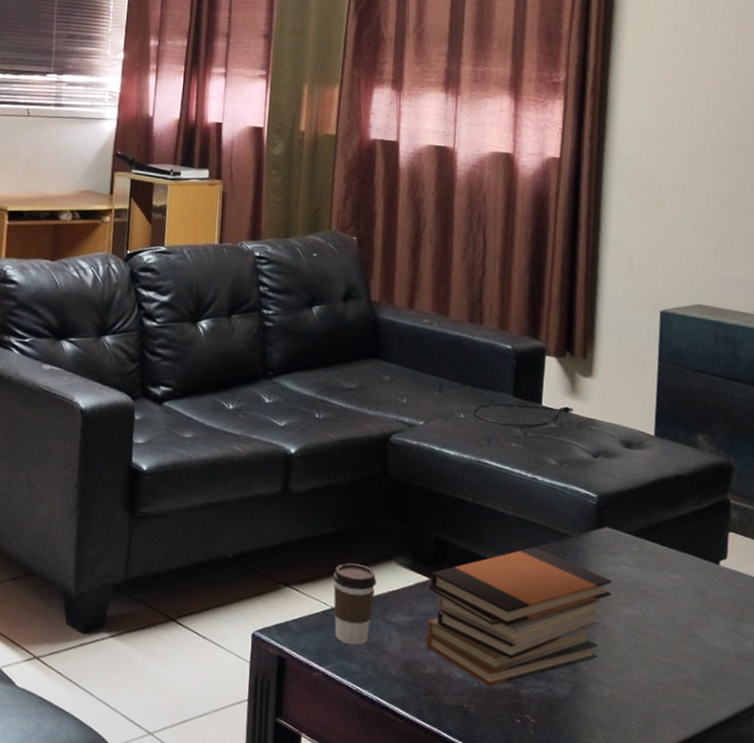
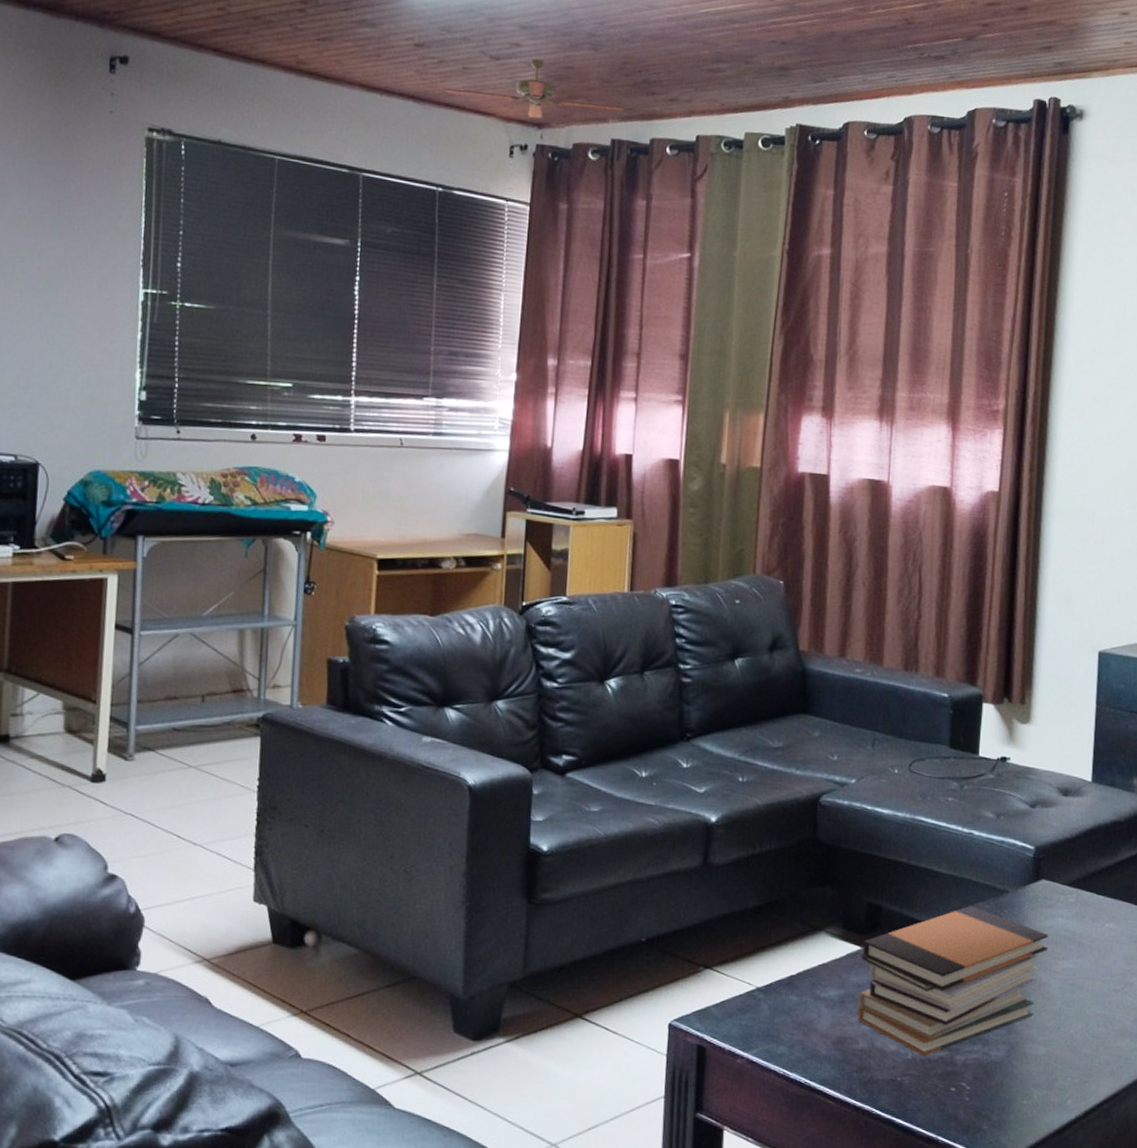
coffee cup: present [333,562,377,645] -> none [758,937,805,1025]

